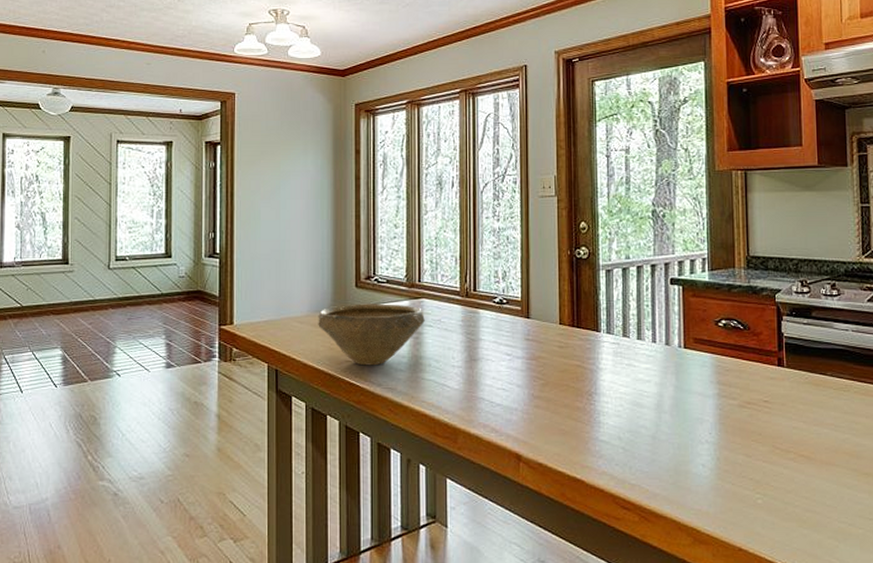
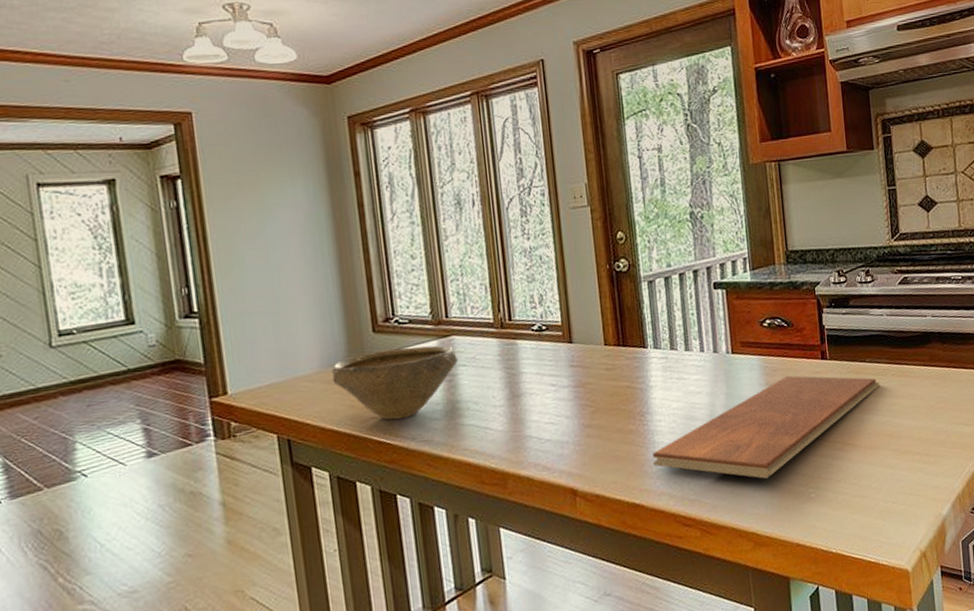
chopping board: none [597,377,840,476] -> present [653,375,879,479]

